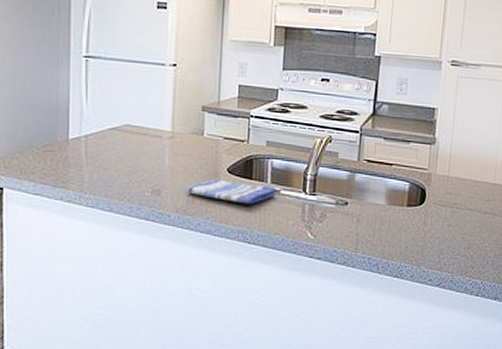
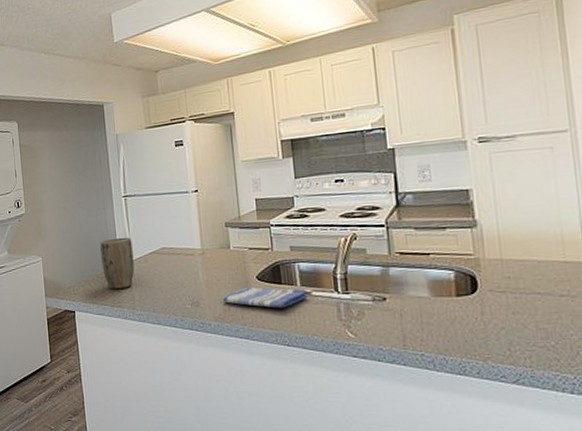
plant pot: none [46,105,89,167] -> present [100,237,134,289]

